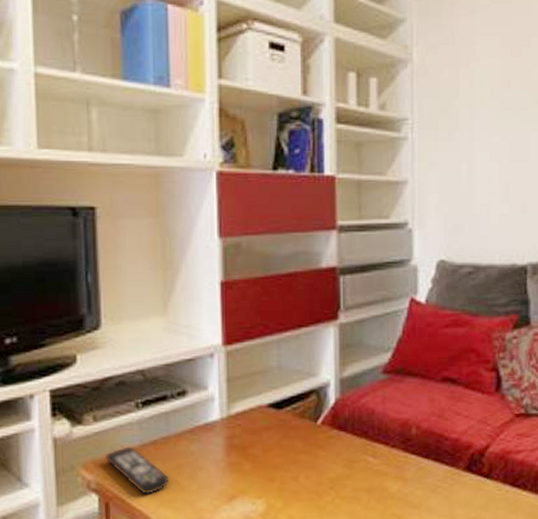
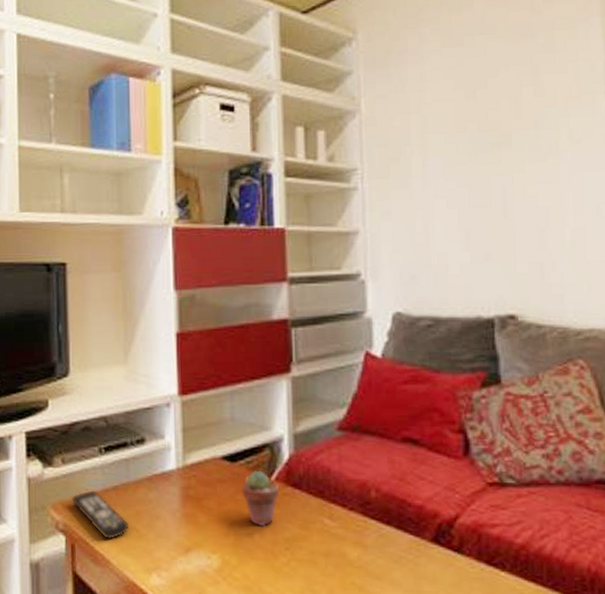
potted succulent: none [288,415,324,470] -> present [242,470,279,527]

